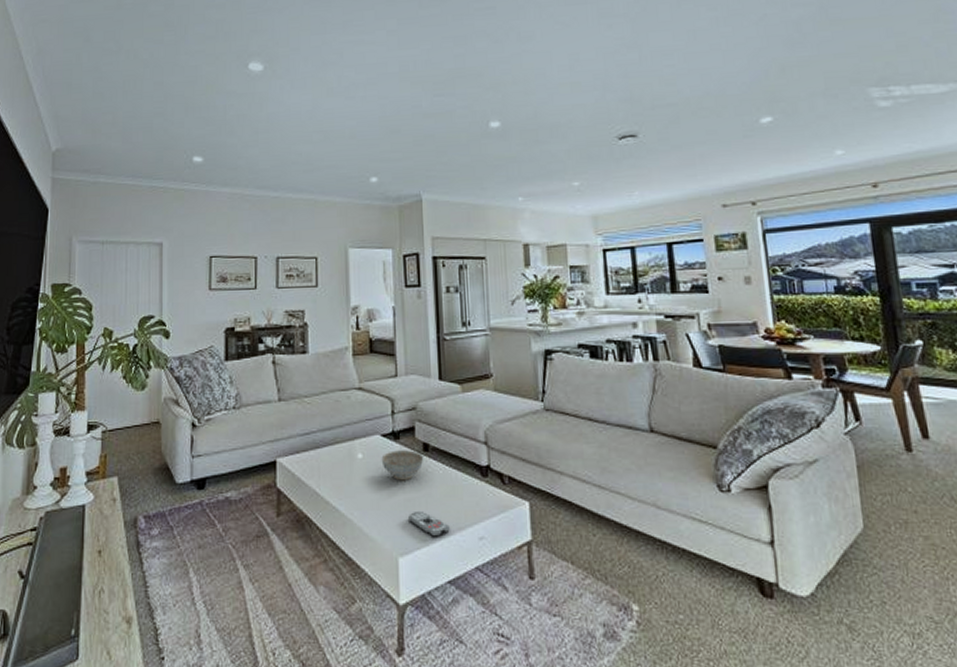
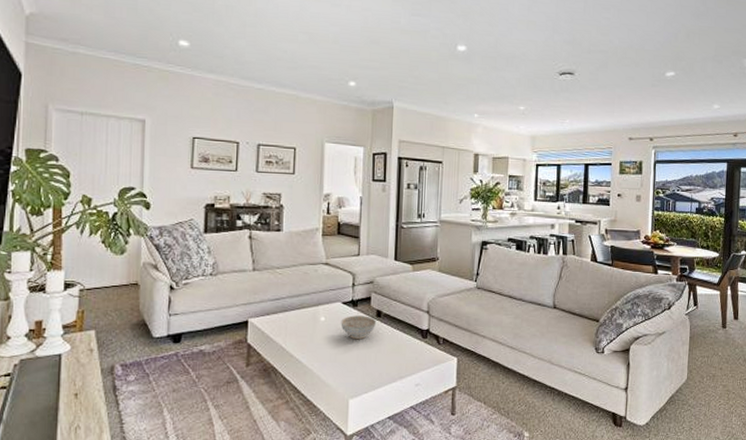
remote control: present [408,510,450,537] -> none [360,363,393,384]

